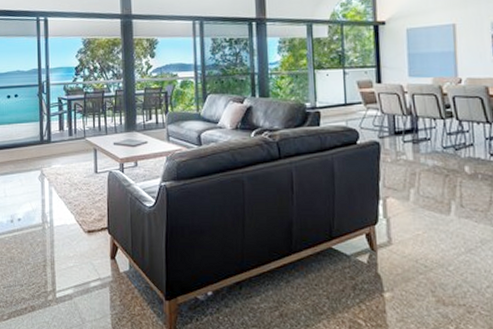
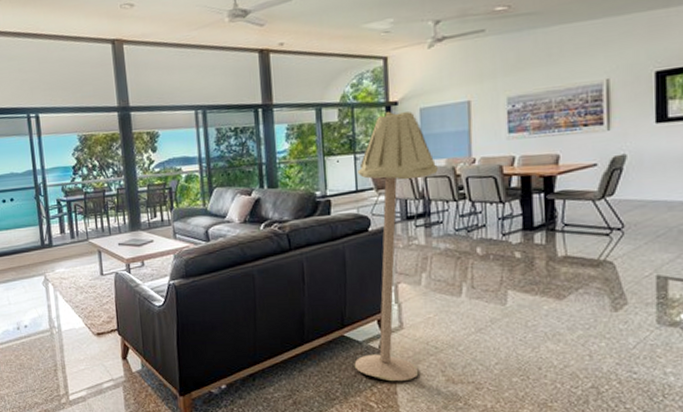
floor lamp: none [342,30,425,300] -> present [354,111,438,382]

